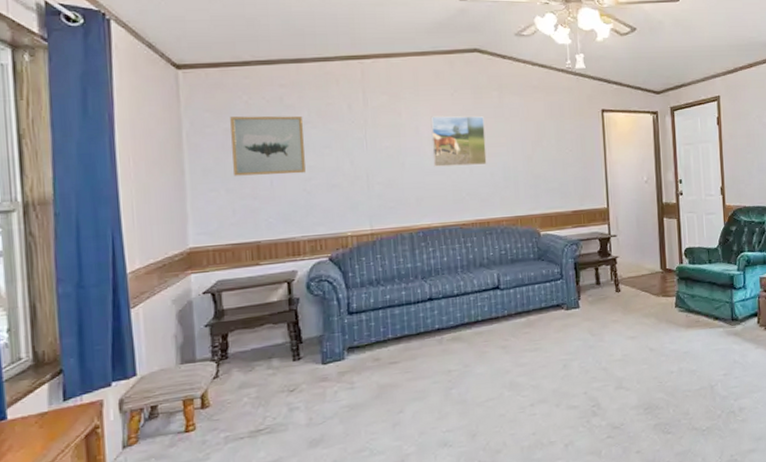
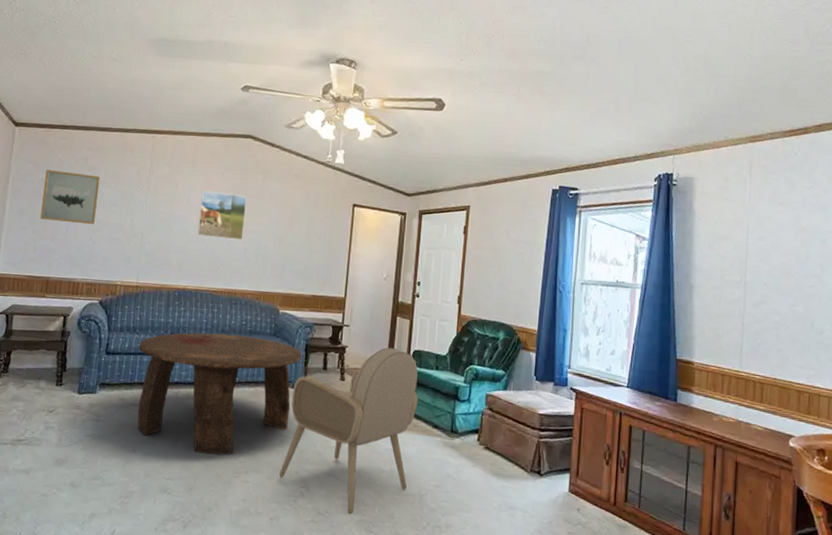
coffee table: none [387,264,572,397] -> present [137,332,302,455]
armchair: none [566,249,698,421] -> present [278,347,418,514]

